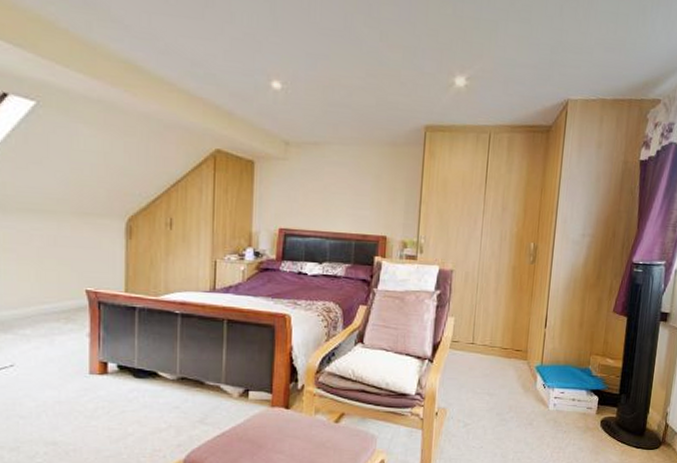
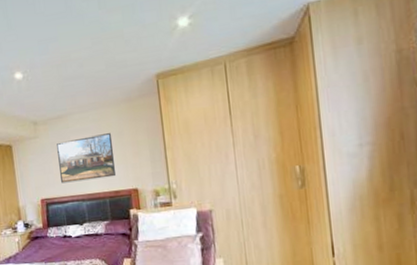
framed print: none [306,171,370,220] -> present [57,133,116,184]

